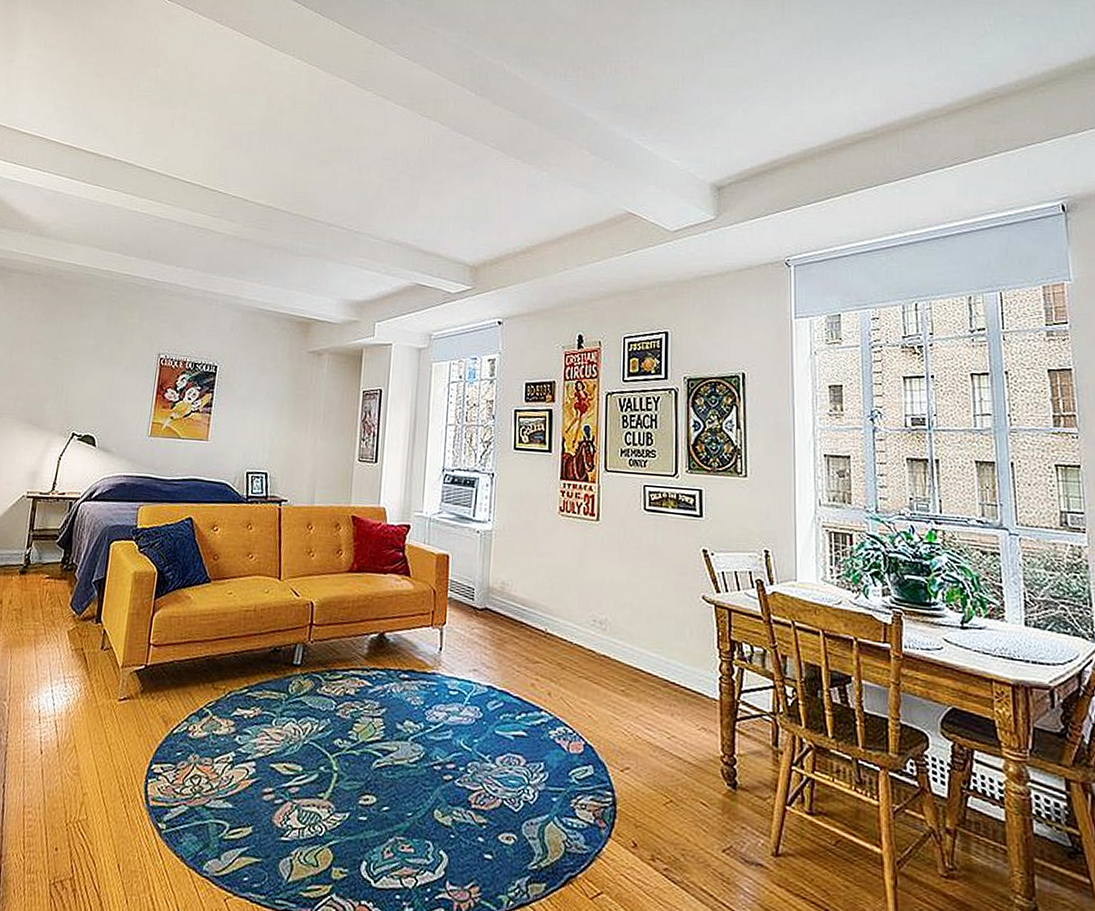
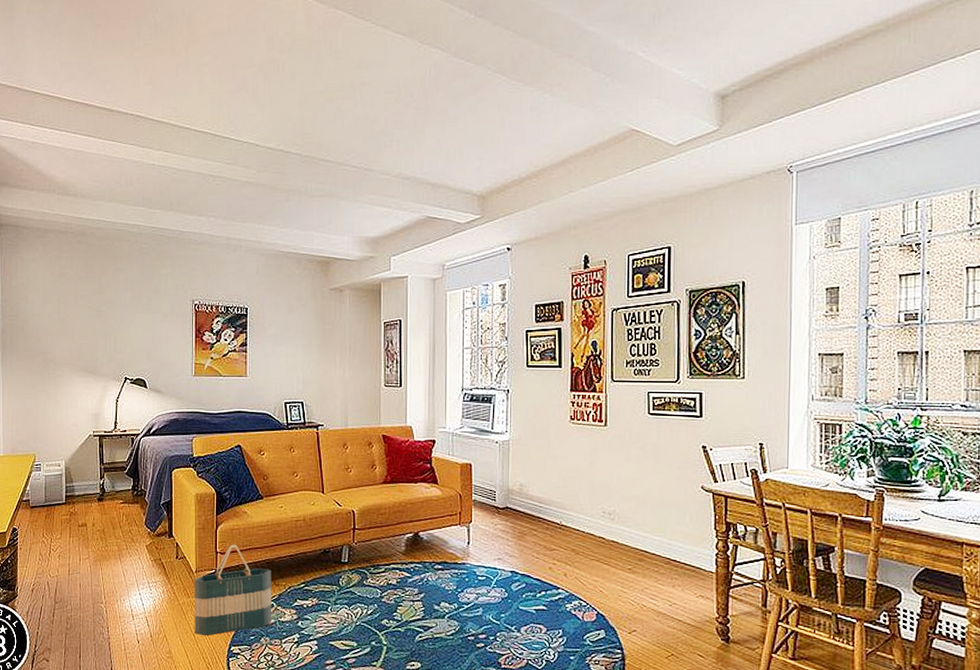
tote bag: none [110,635,211,749] -> present [194,544,272,635]

